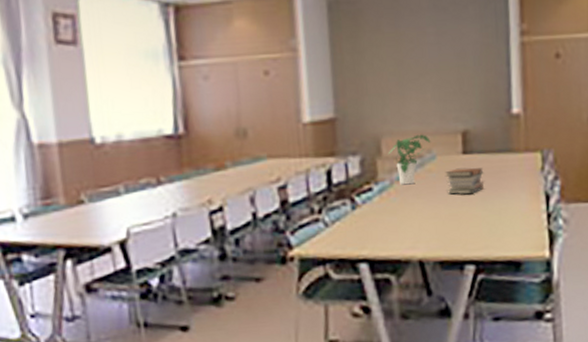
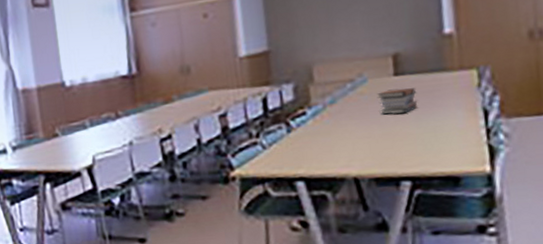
potted plant: present [388,134,431,185] -> none [319,59,362,108]

